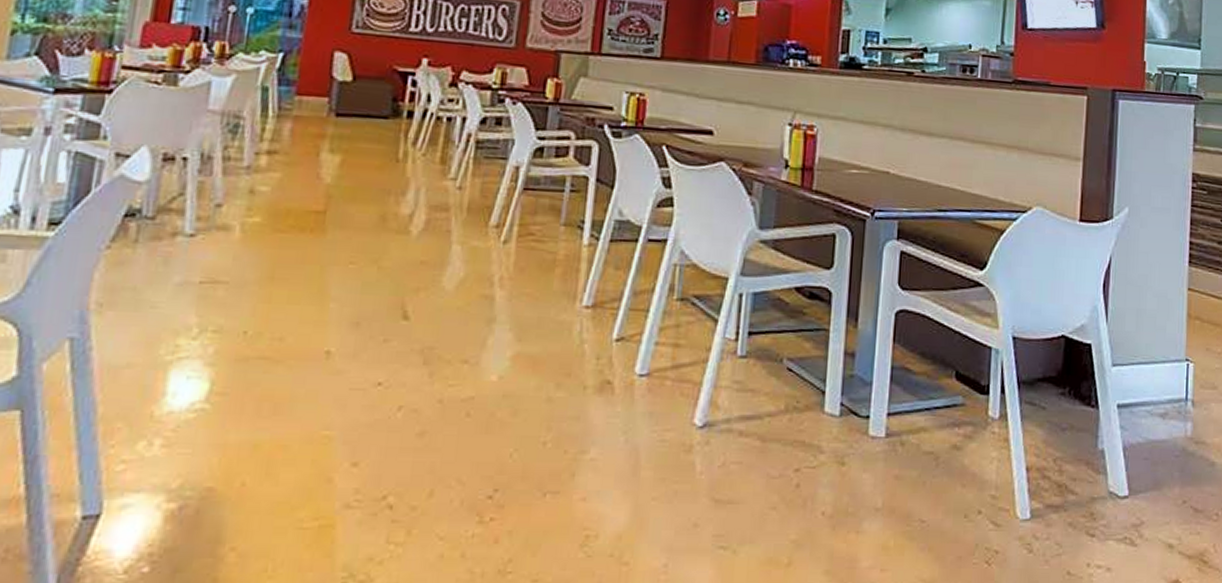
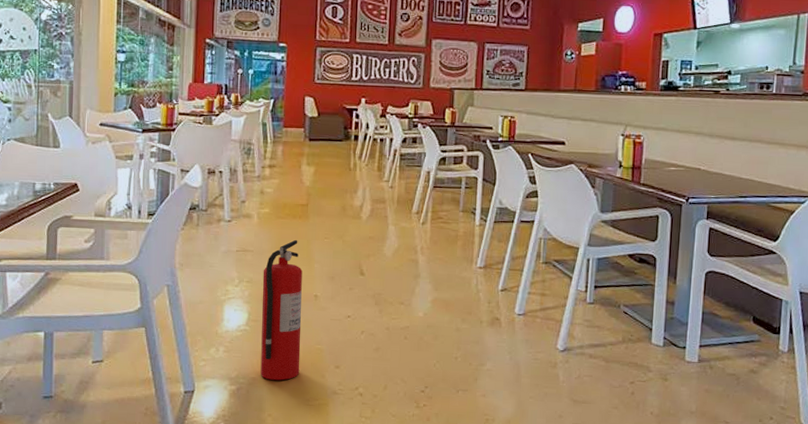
fire extinguisher: none [222,264,309,490] -> present [260,239,302,381]

